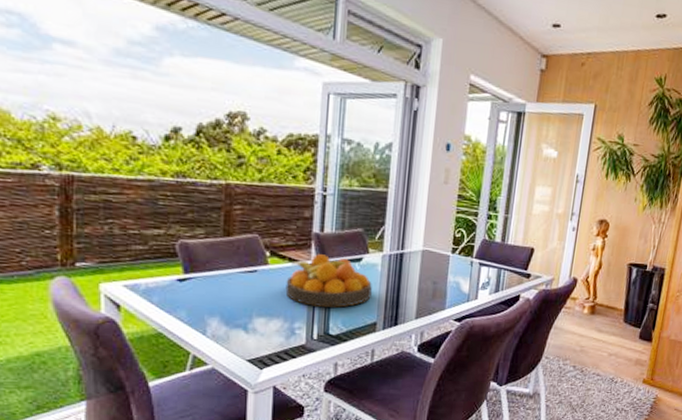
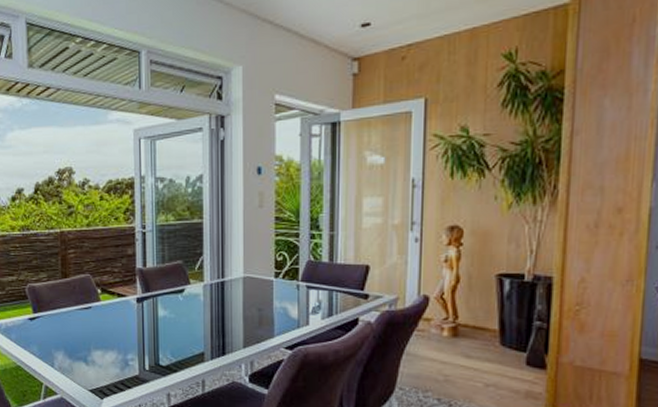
fruit bowl: present [285,254,372,308] -> none [117,288,196,339]

